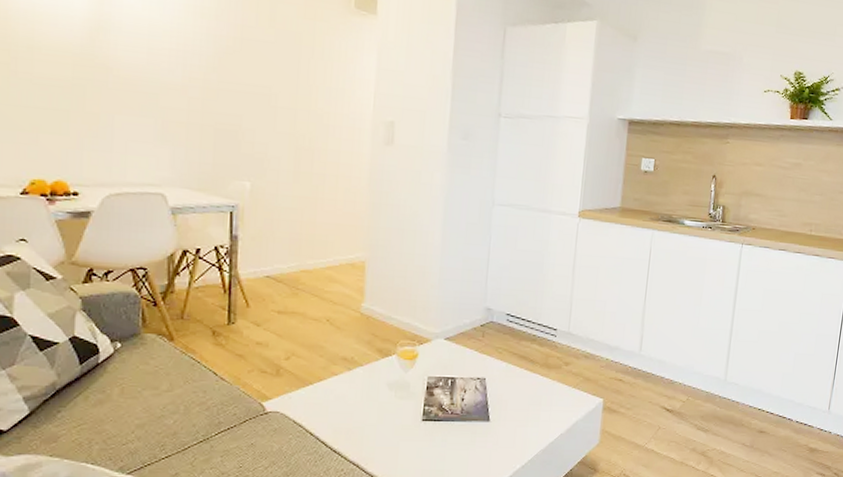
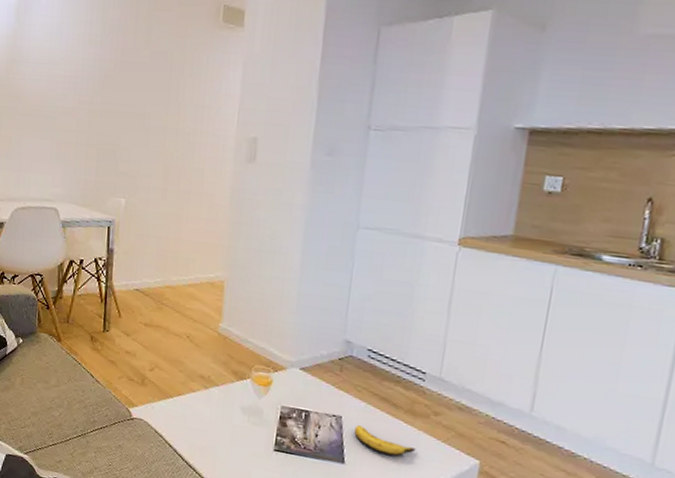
banana: none [497,384,552,407] -> present [354,425,416,456]

